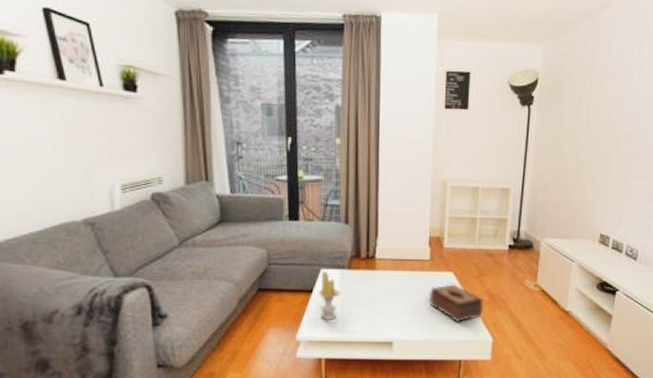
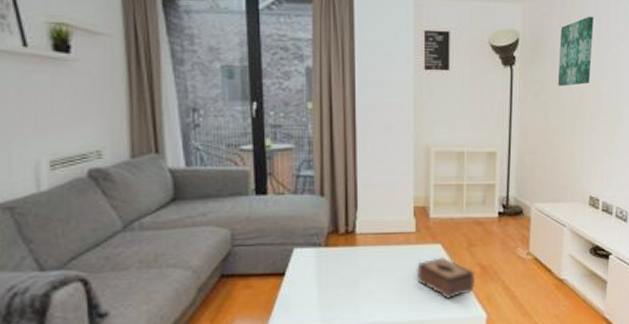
candle: present [316,271,341,320] -> none [290,250,318,306]
wall art: none [575,55,616,126] -> present [558,16,594,87]

